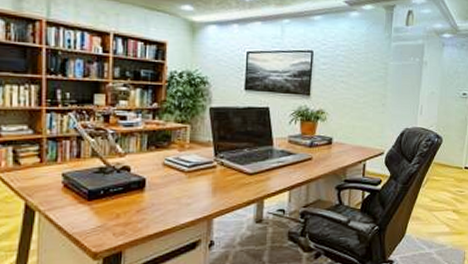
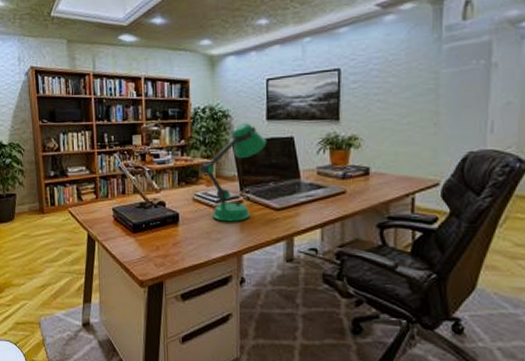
desk lamp: none [172,91,244,187] -> present [199,123,267,222]

